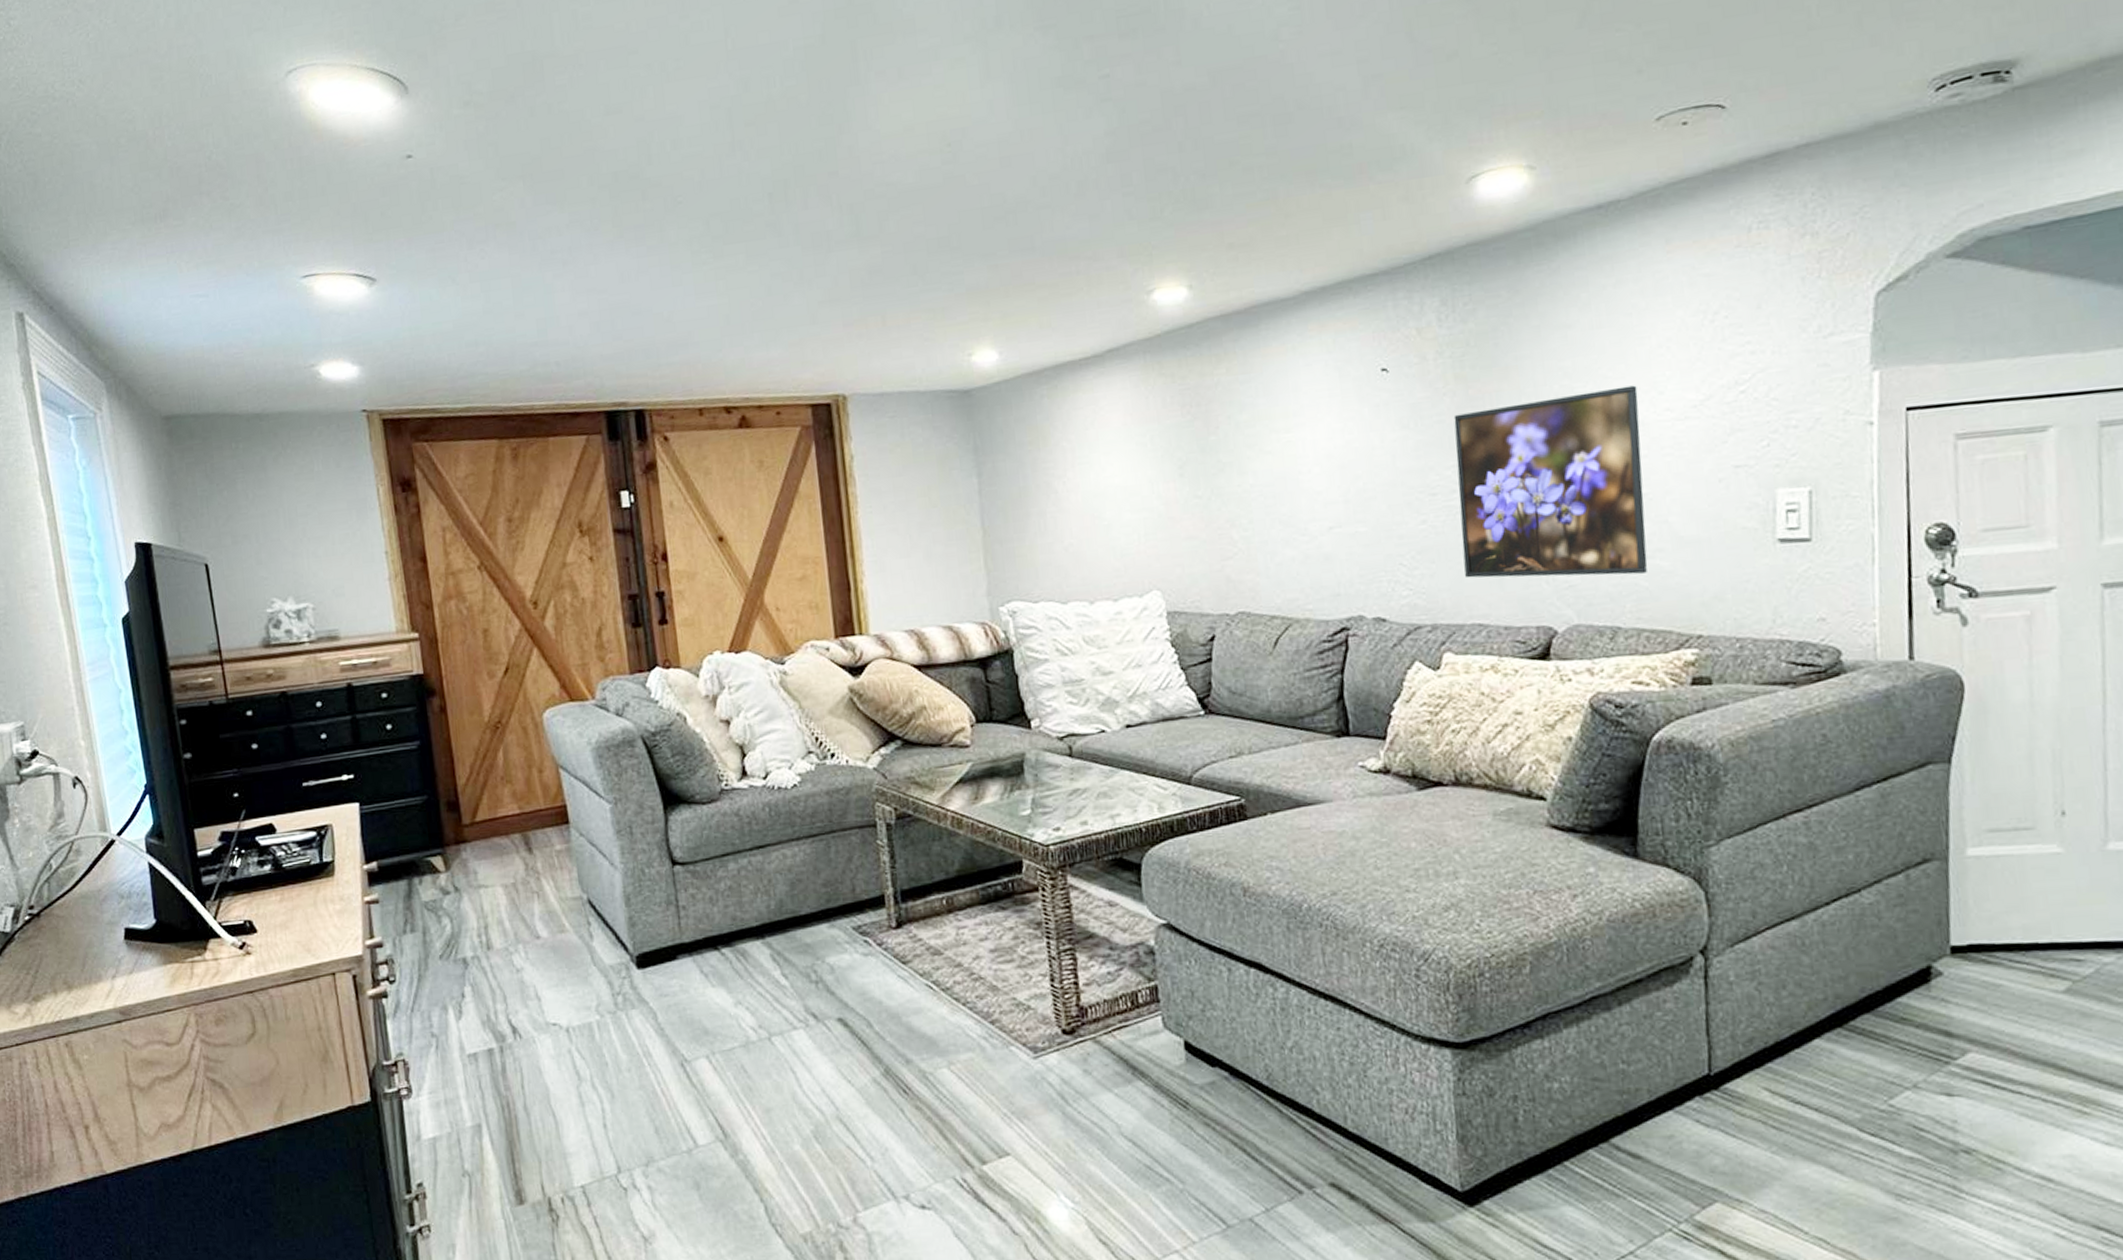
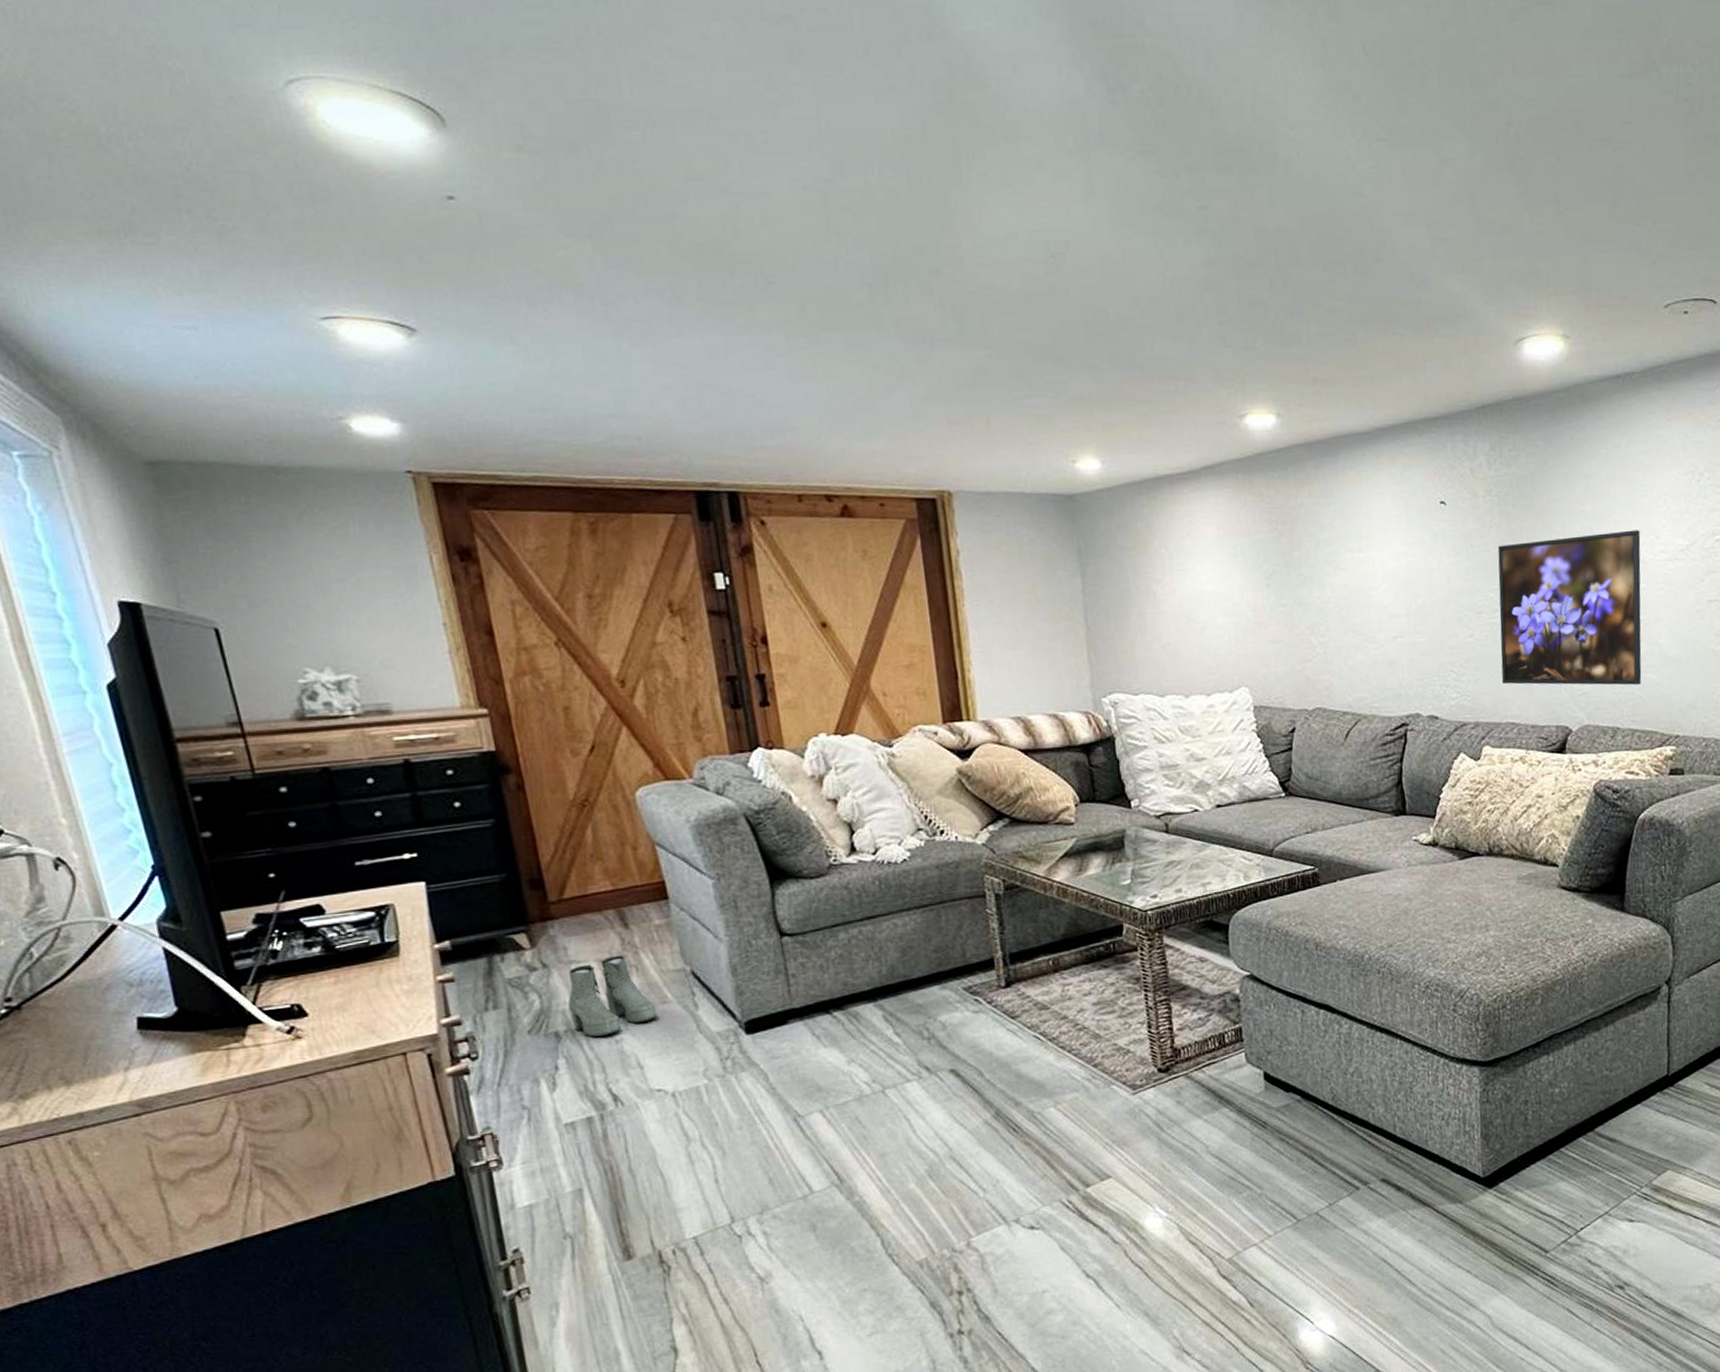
boots: none [475,881,555,965] -> present [568,956,658,1037]

